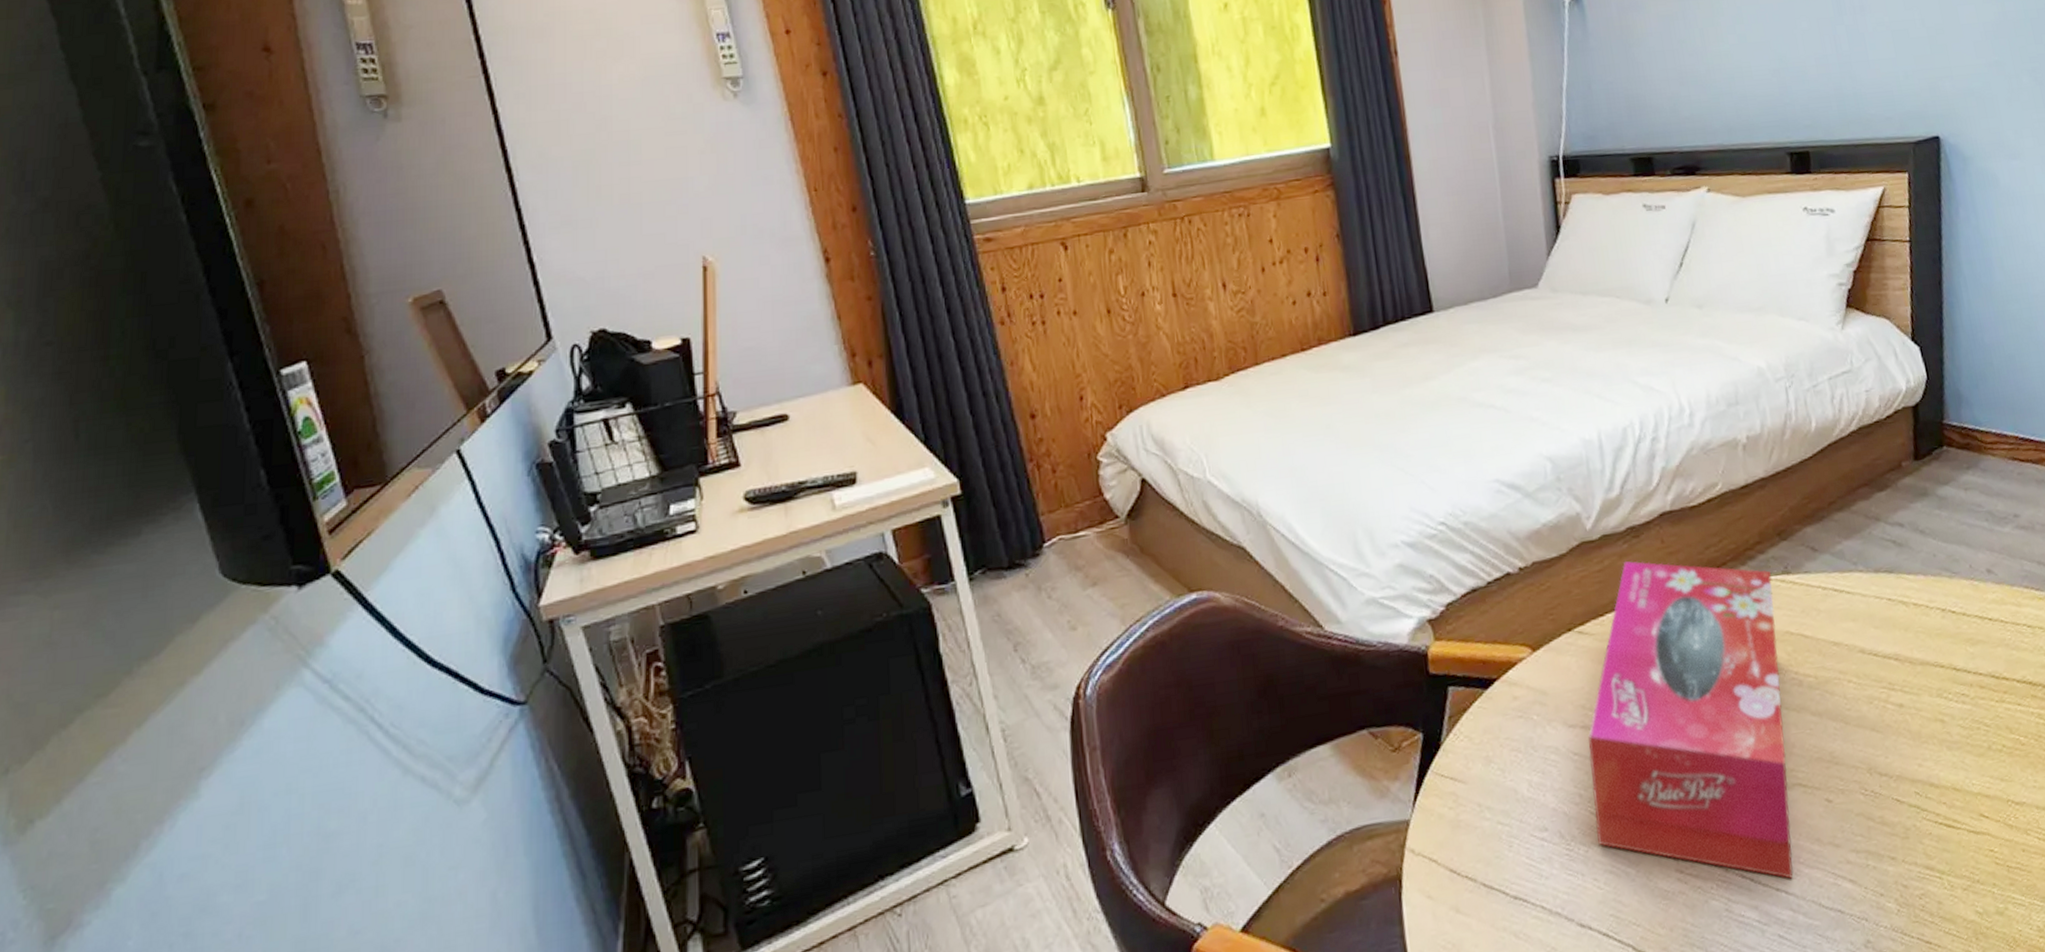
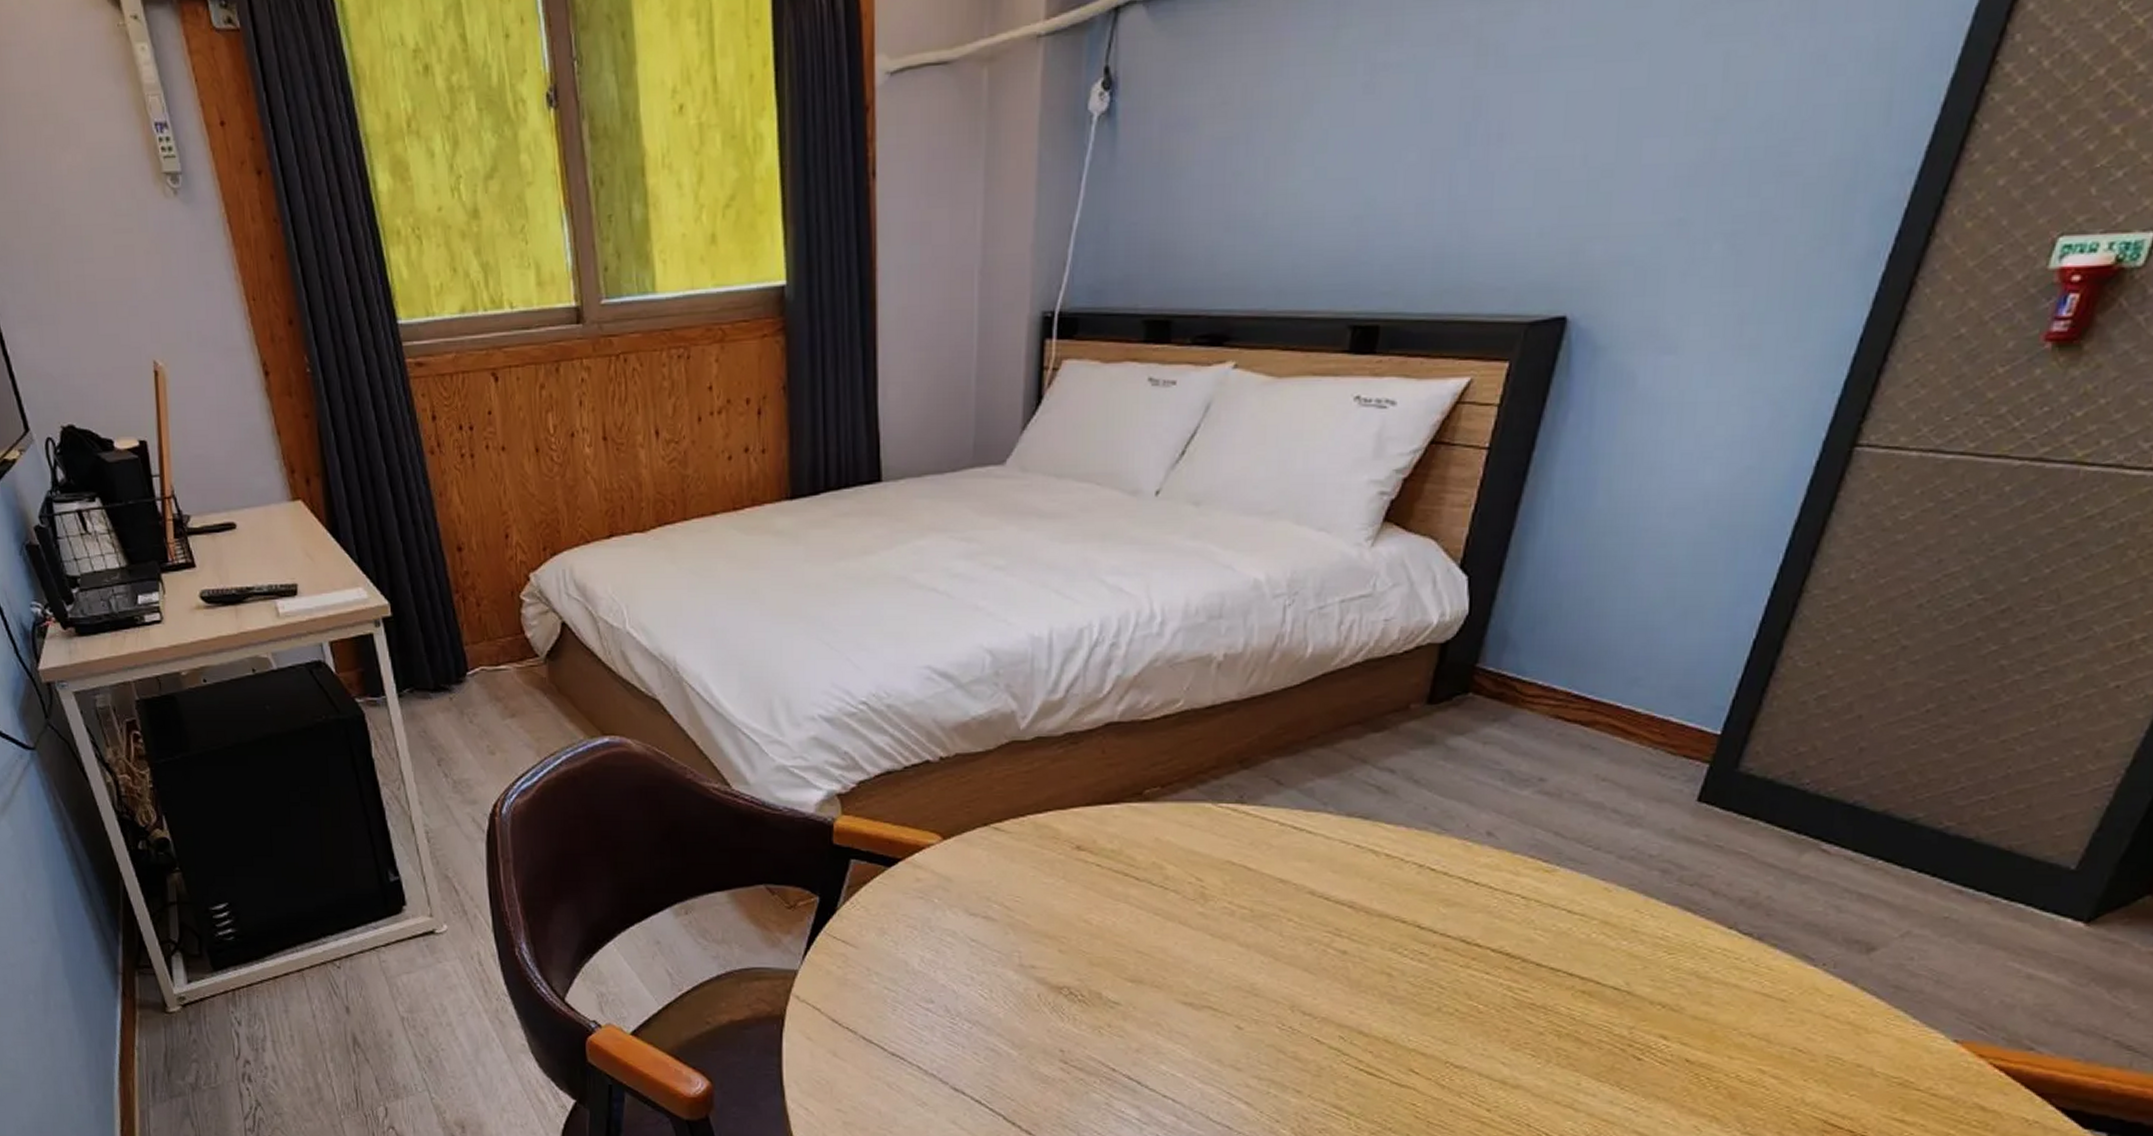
tissue box: present [1588,560,1794,879] -> none [983,765,1222,1089]

